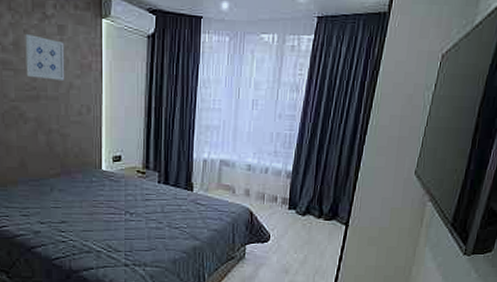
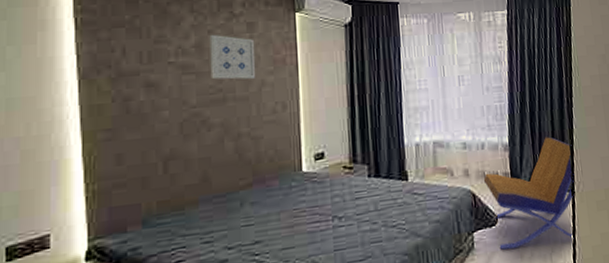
lounge chair: none [262,170,355,266] -> present [483,137,574,250]

